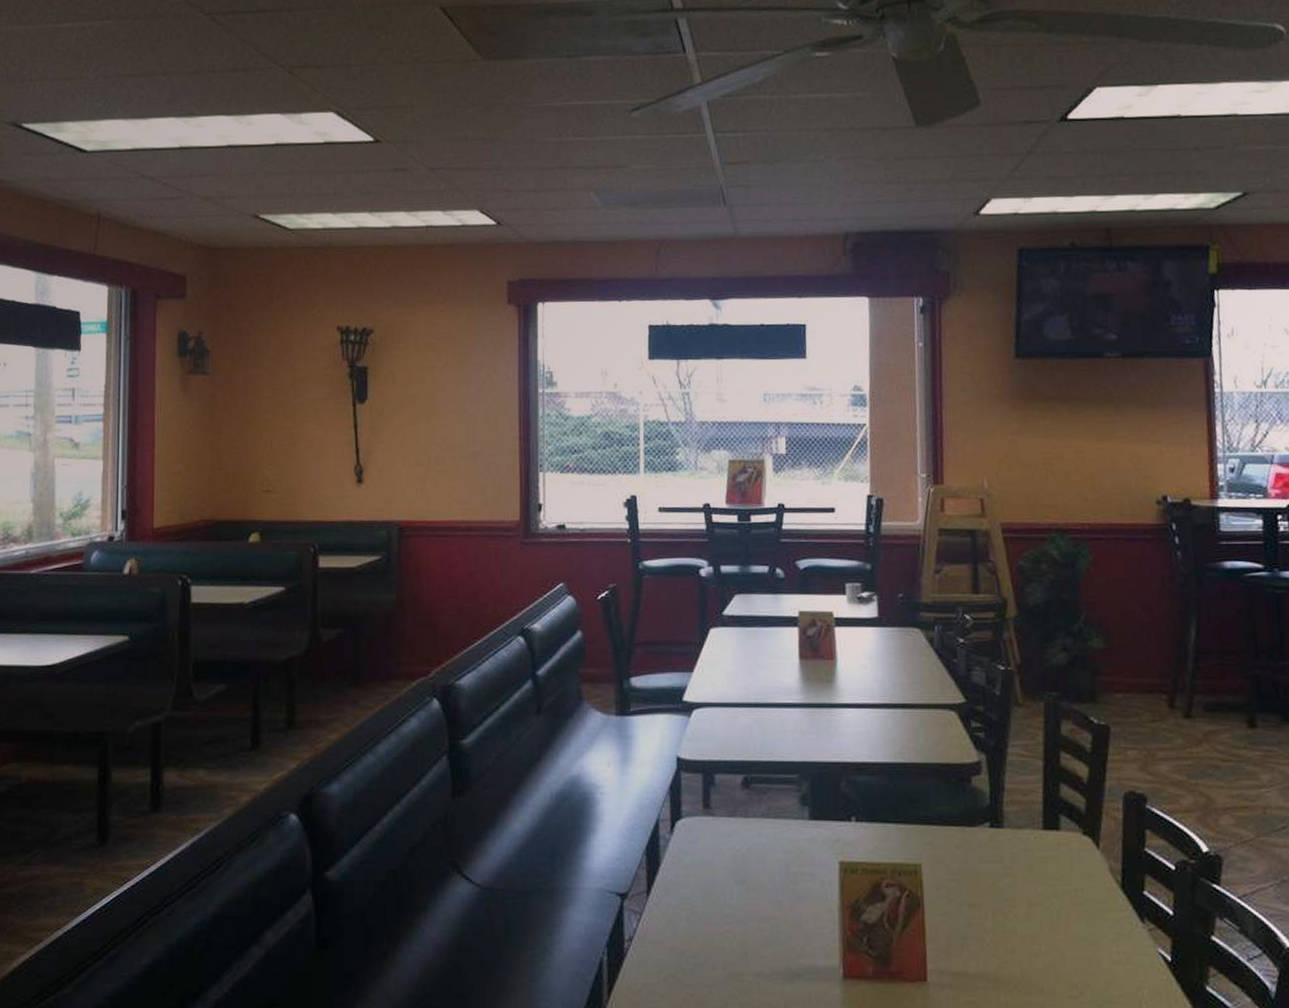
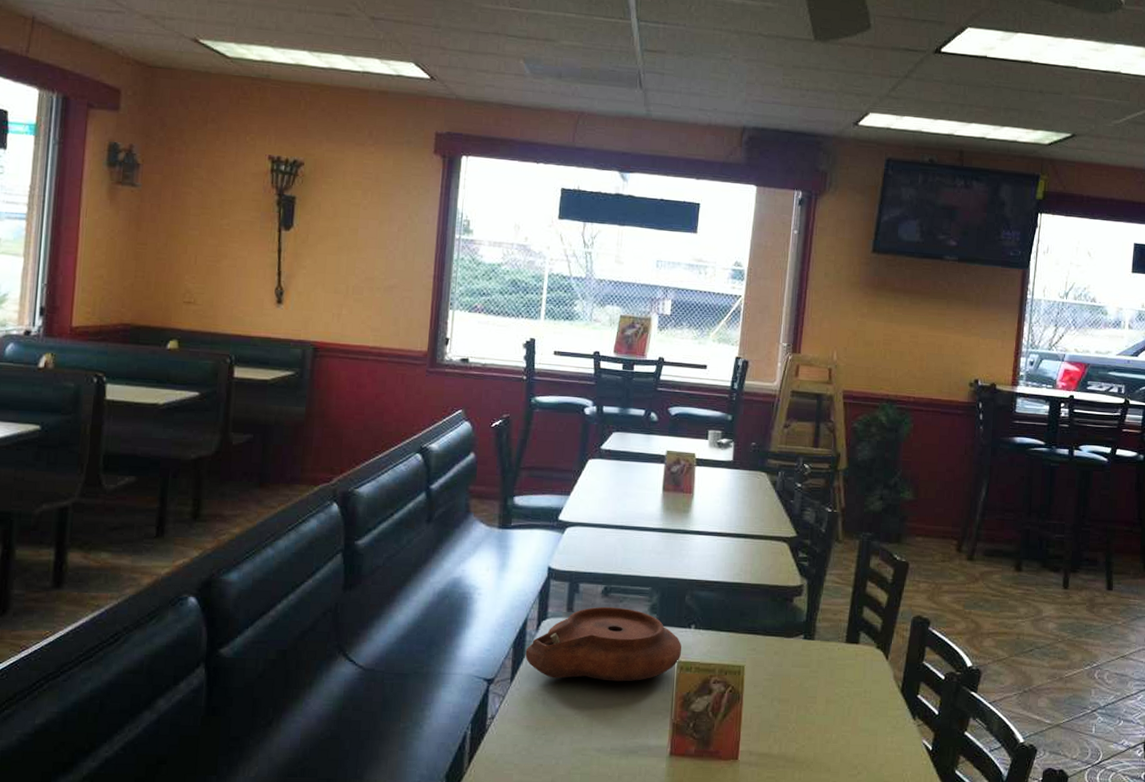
plate: none [660,800,844,890] -> present [525,606,682,682]

